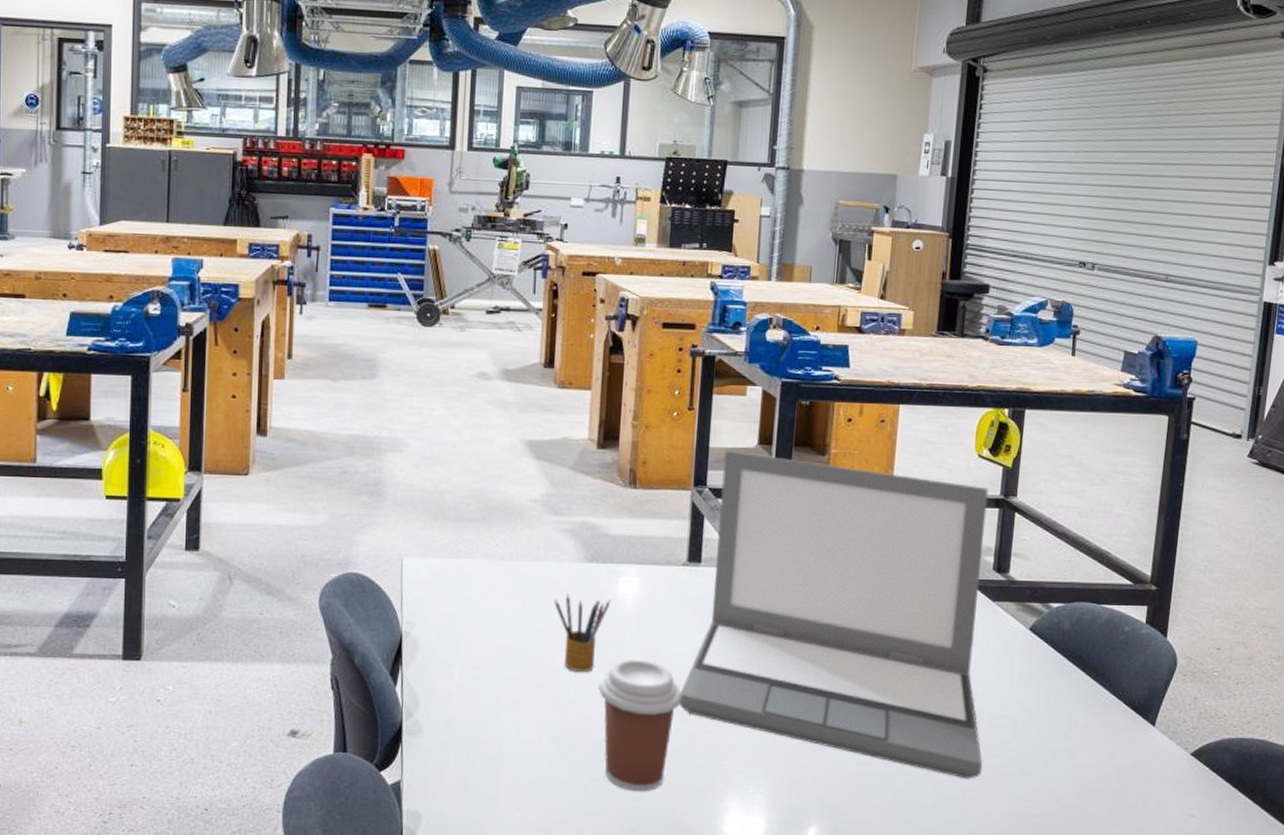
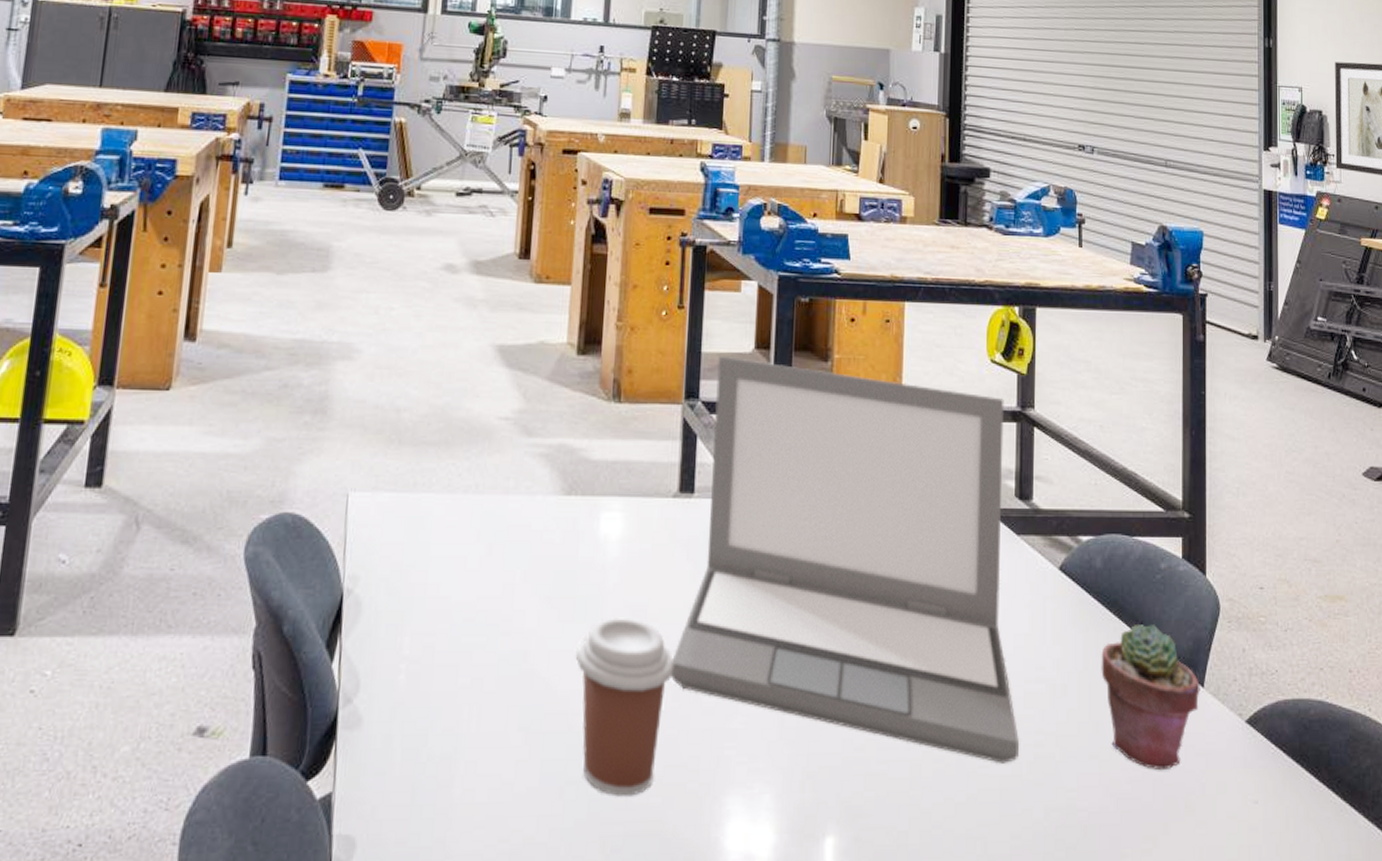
pencil box: present [554,595,611,673] -> none [525,536,591,638]
potted succulent: none [1061,676,1152,788] -> present [1101,625,1200,769]

